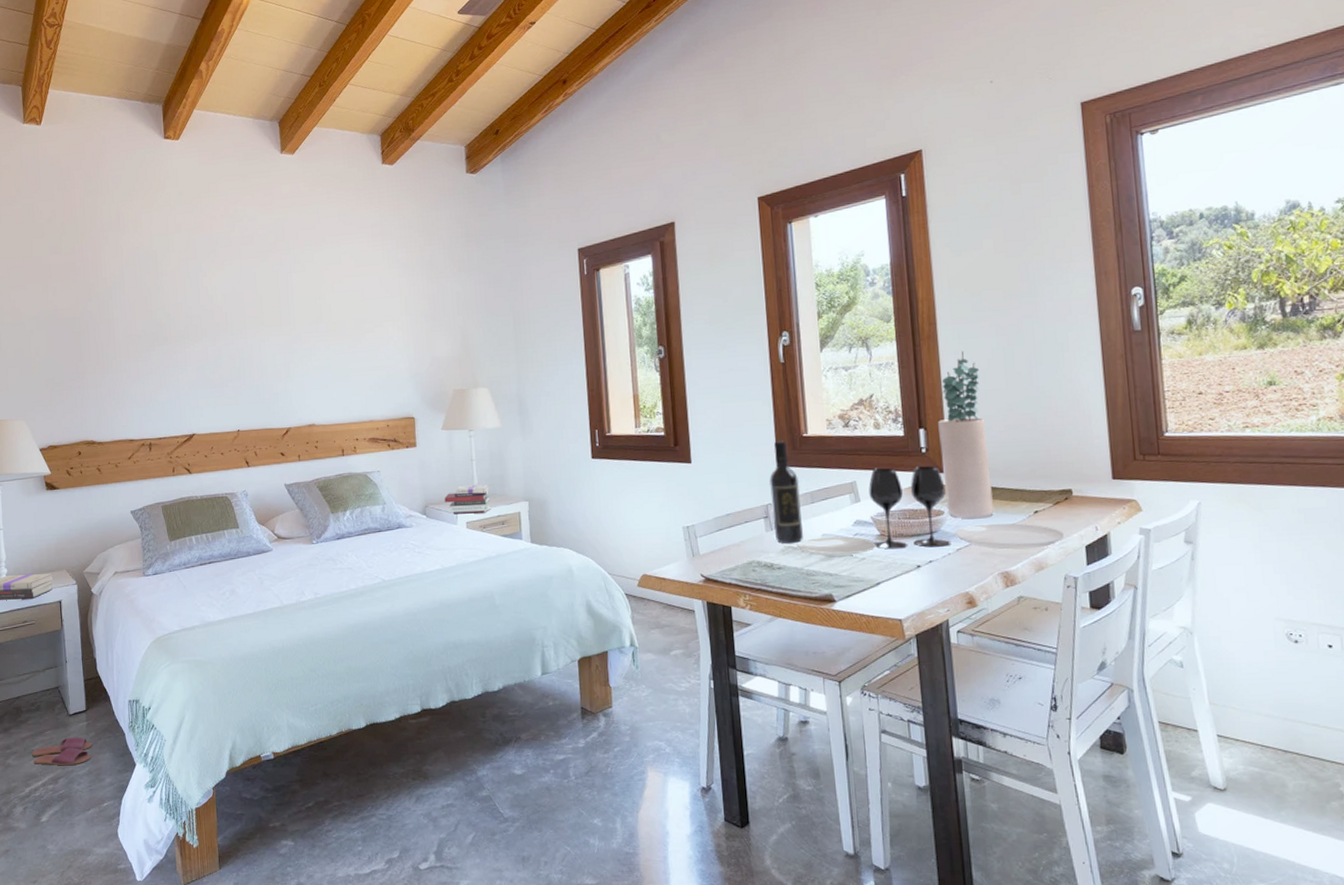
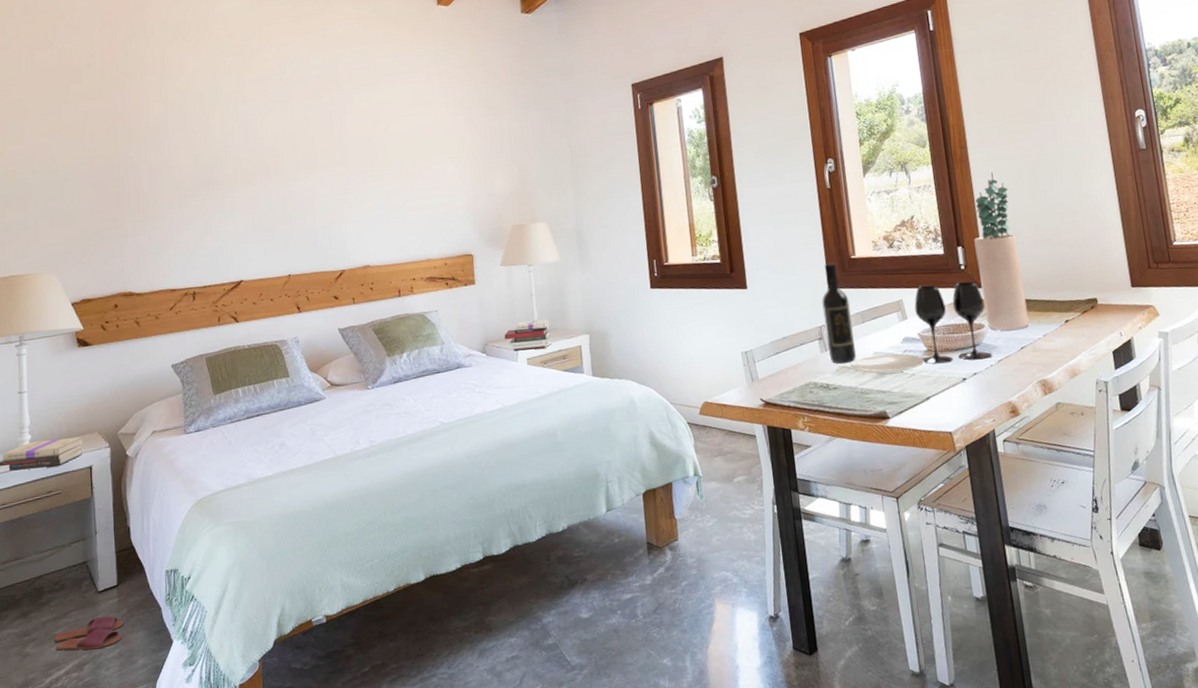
plate: present [954,523,1065,550] -> none [995,333,1094,359]

